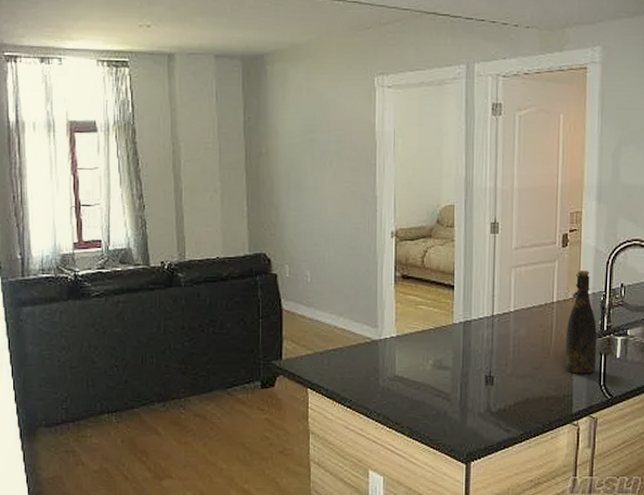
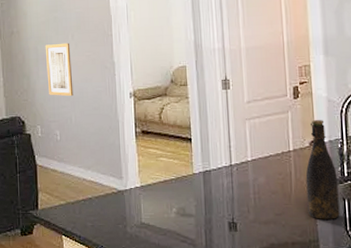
wall art: none [298,170,329,233] -> present [45,42,74,97]

